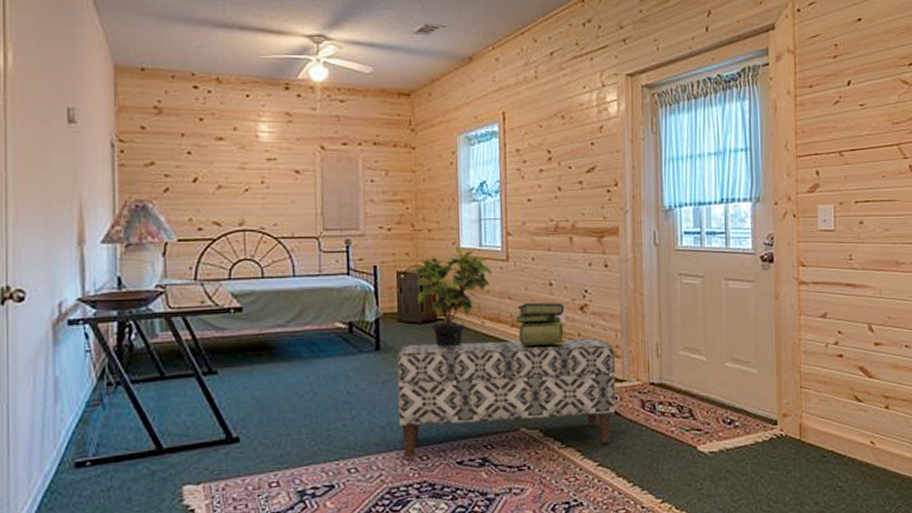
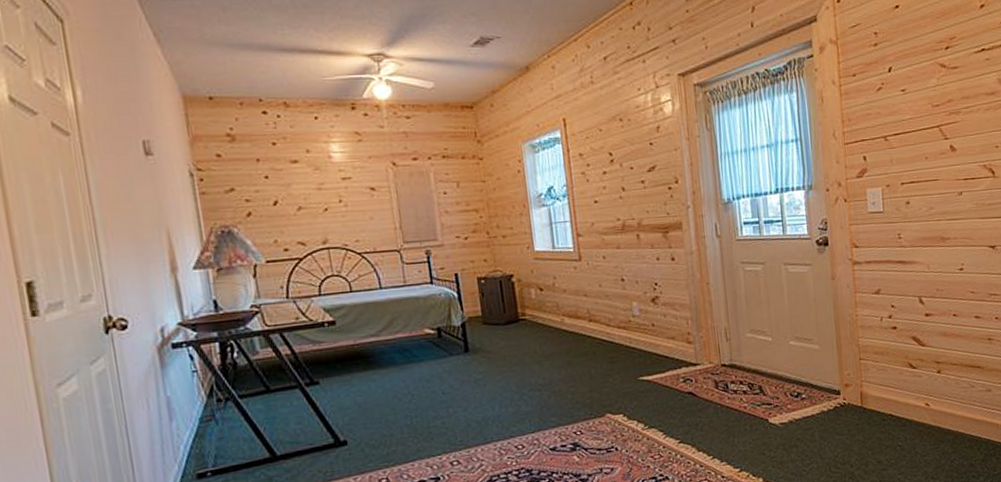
bench: present [396,338,616,458] -> none [485,327,692,448]
potted plant: present [412,246,492,348] -> none [491,250,567,346]
stack of books: present [514,302,565,347] -> none [591,296,640,340]

